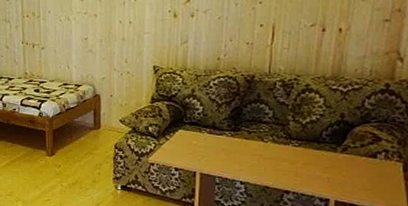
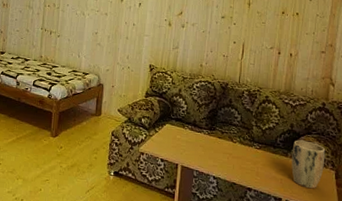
plant pot: none [342,131,390,186] -> present [291,140,326,189]

